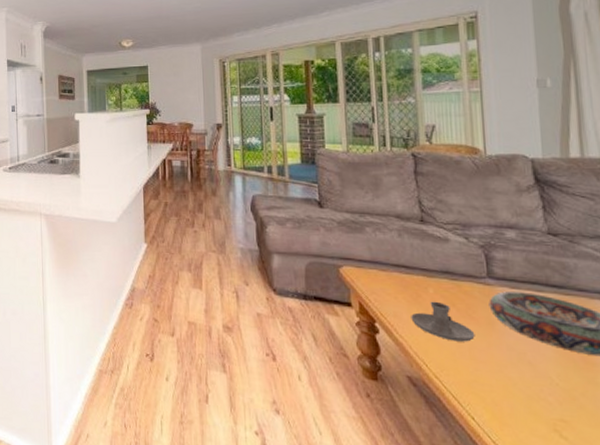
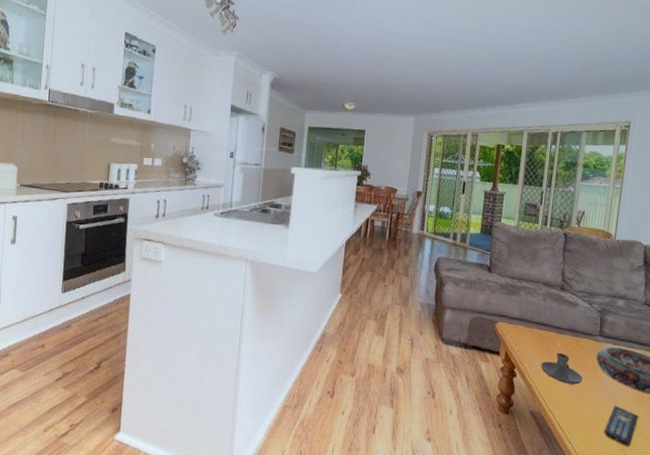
remote control: none [521,368,573,425] -> present [604,405,639,446]

